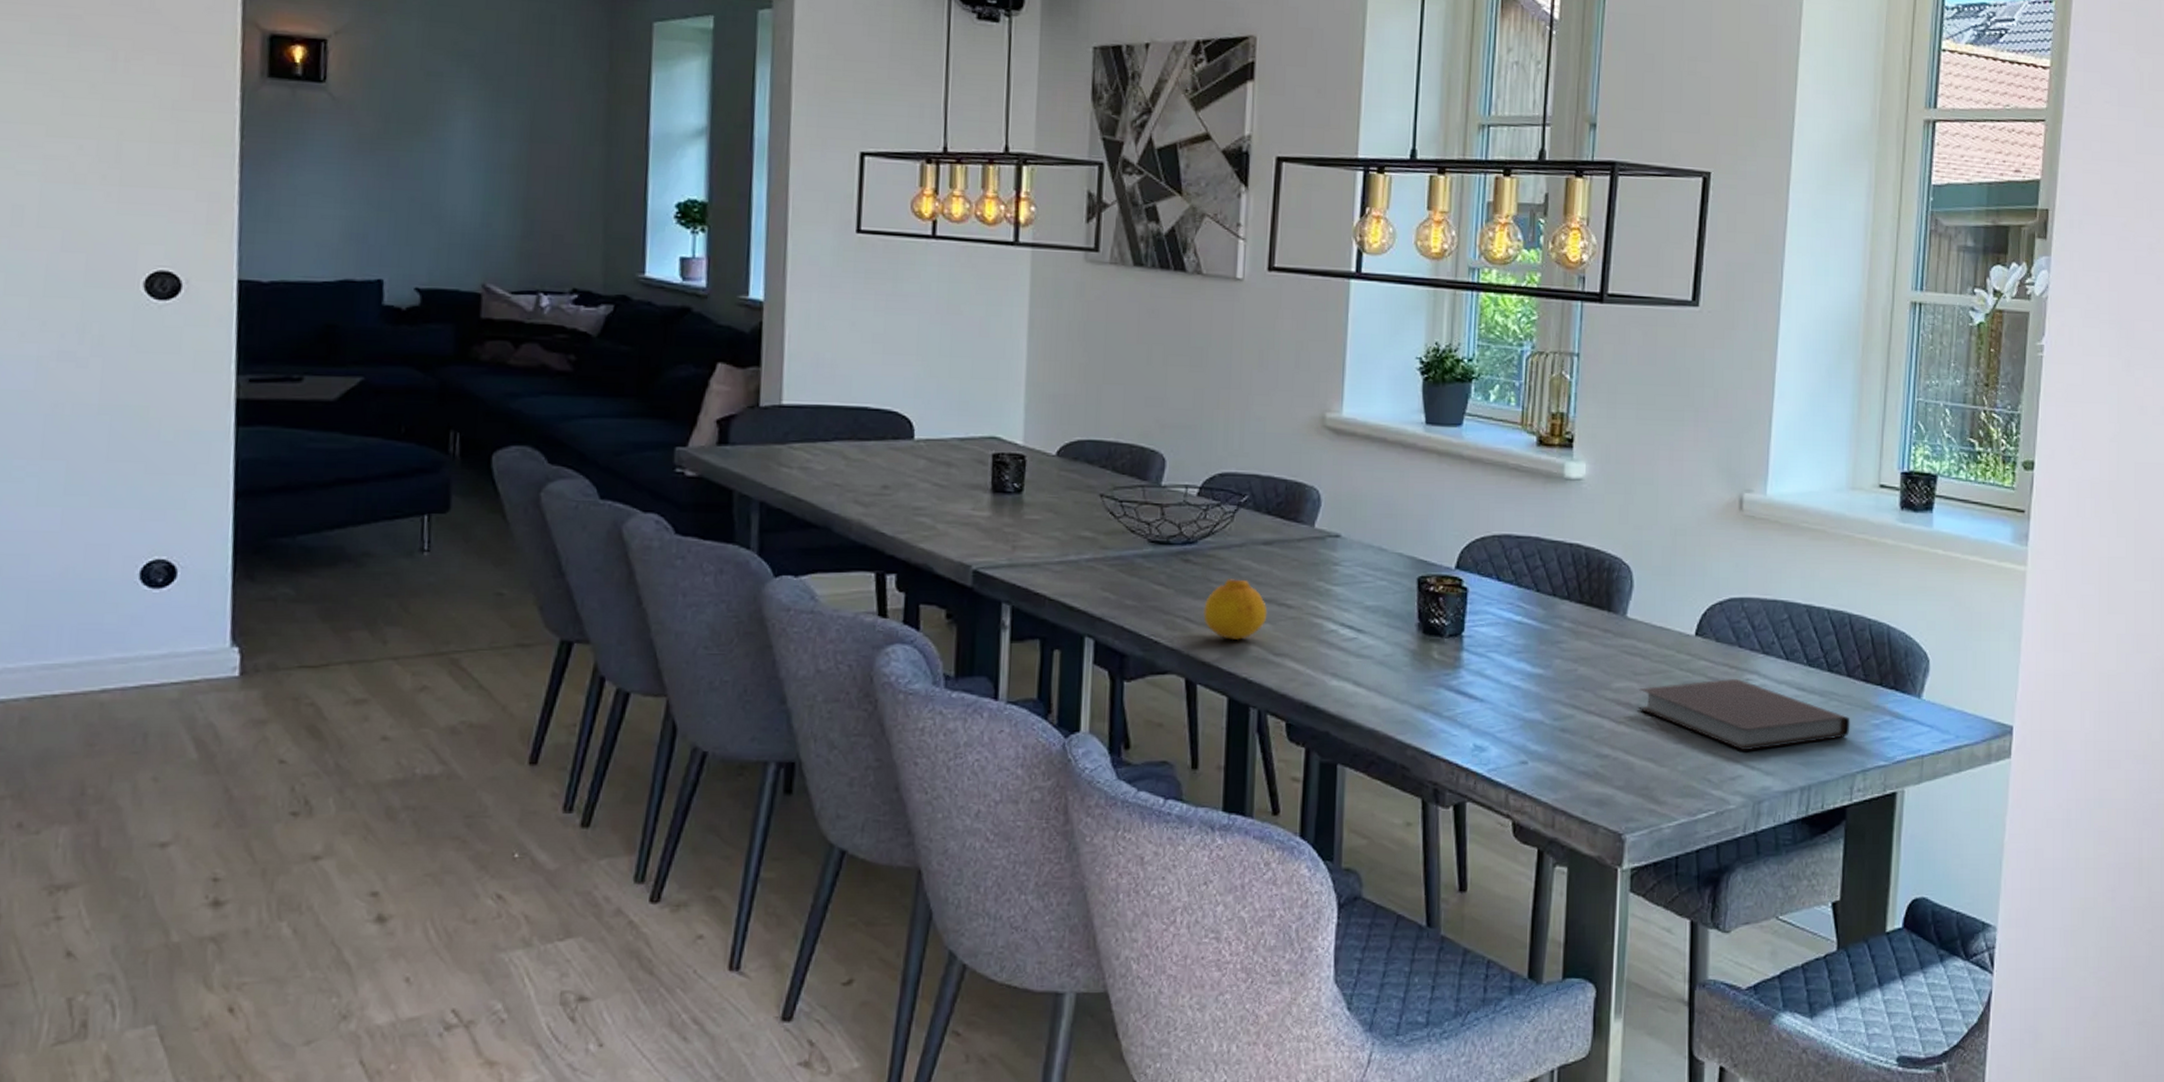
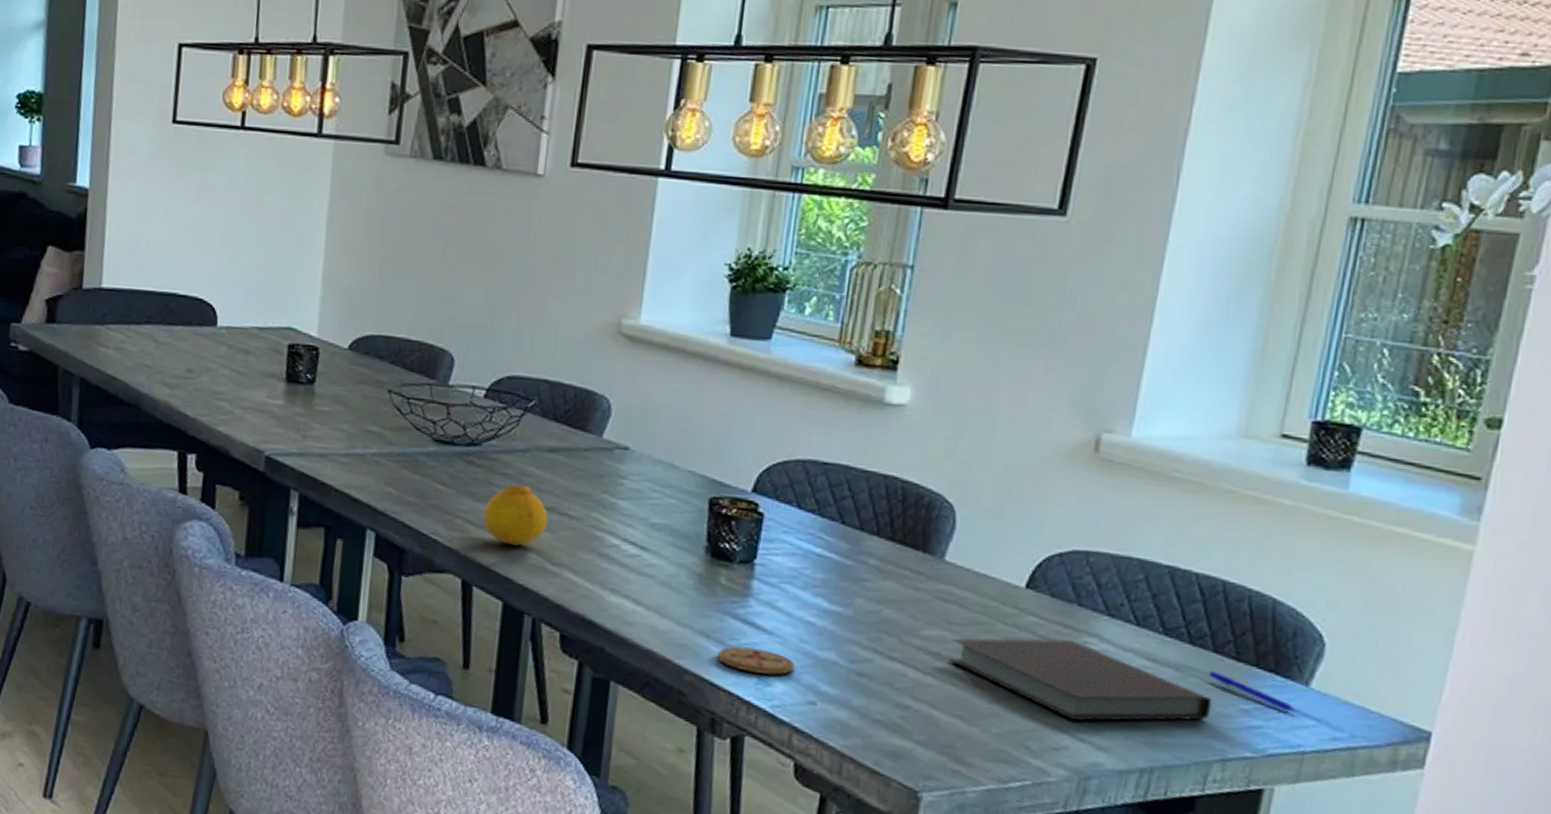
coaster: none [1434,715,1507,741] -> present [716,646,796,676]
pen: none [1845,693,1914,722] -> present [1208,670,1296,712]

